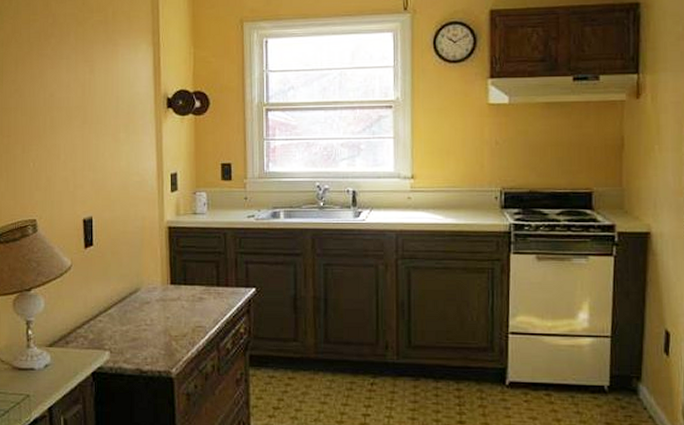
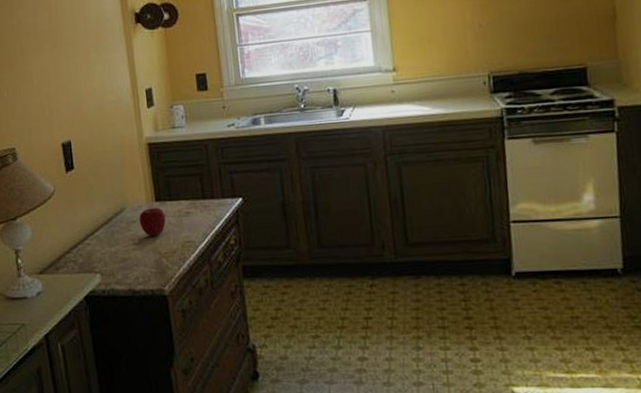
apple: none [153,290,179,318] -> present [139,207,166,236]

